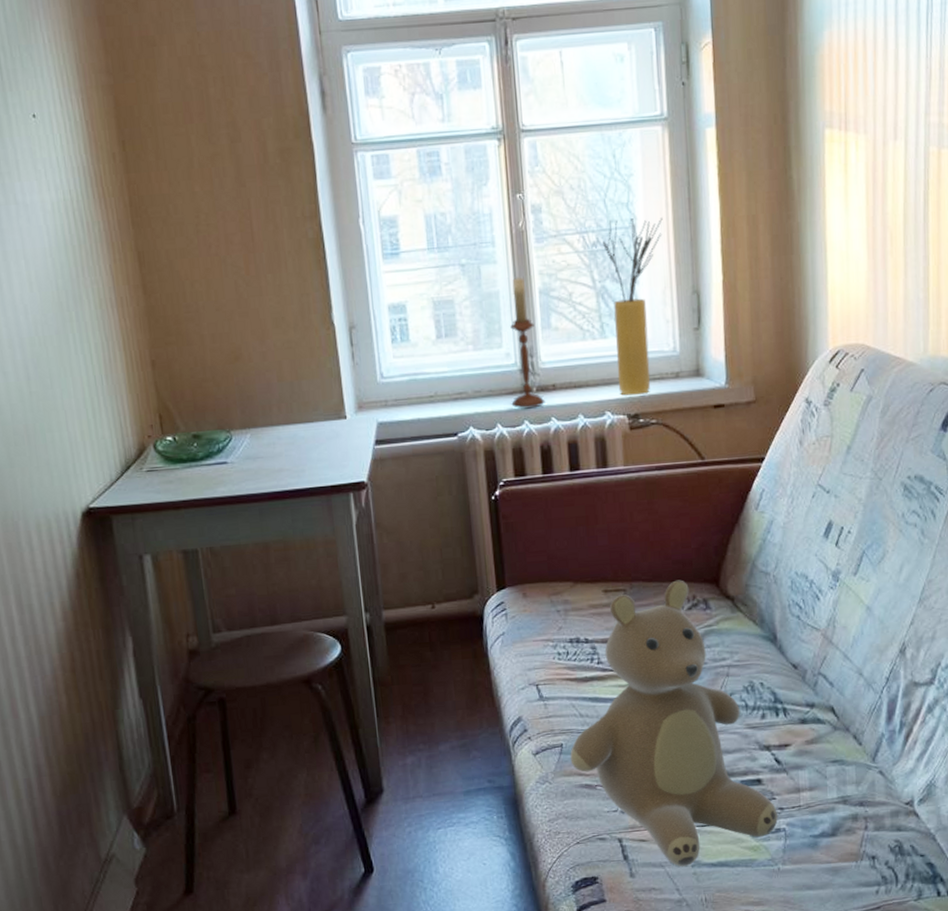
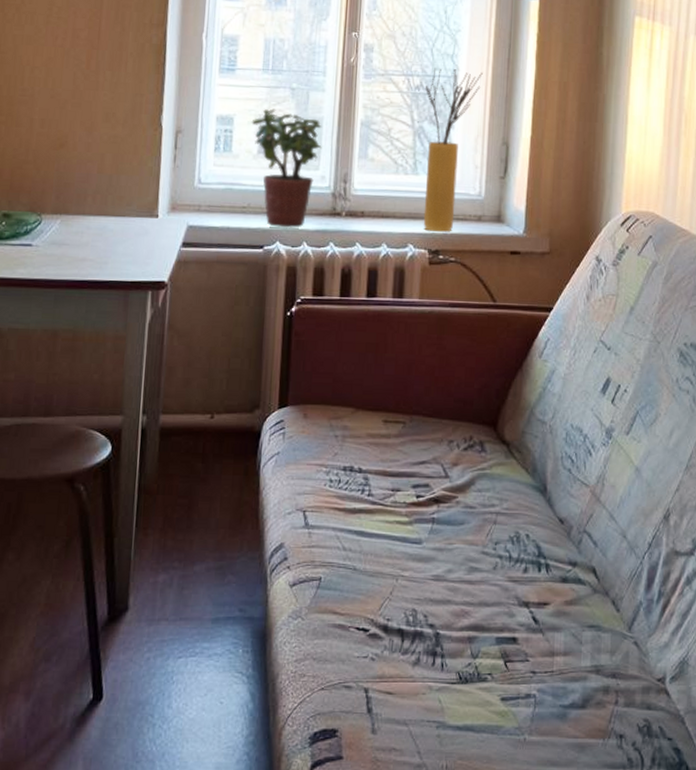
potted plant: none [424,289,502,413] -> present [251,108,322,229]
candlestick: present [510,276,546,409] -> none [319,106,353,232]
teddy bear: present [570,580,778,867] -> none [327,418,529,726]

